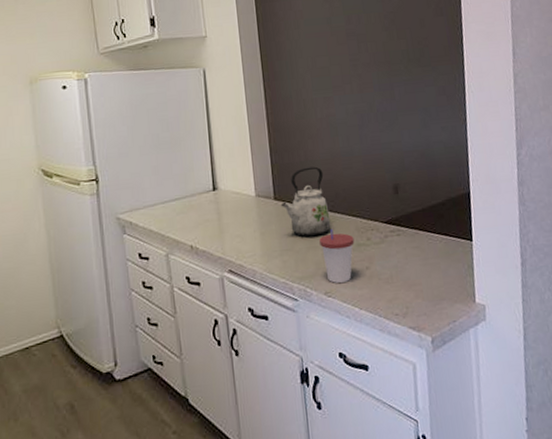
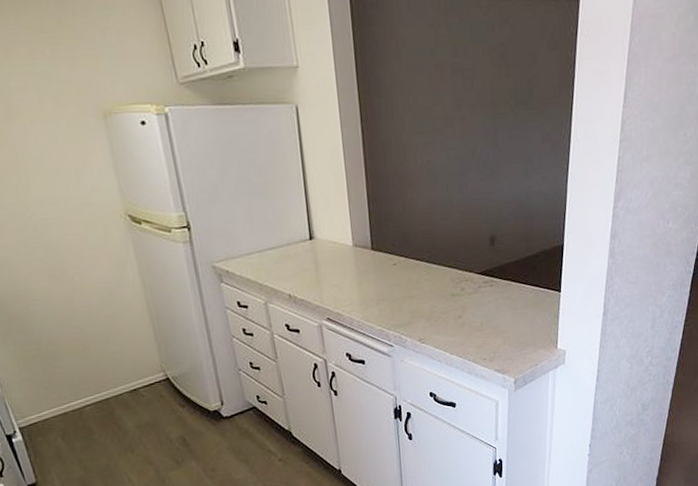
kettle: present [280,166,331,236] -> none [378,216,427,286]
cup: present [319,229,355,284] -> none [415,280,449,331]

